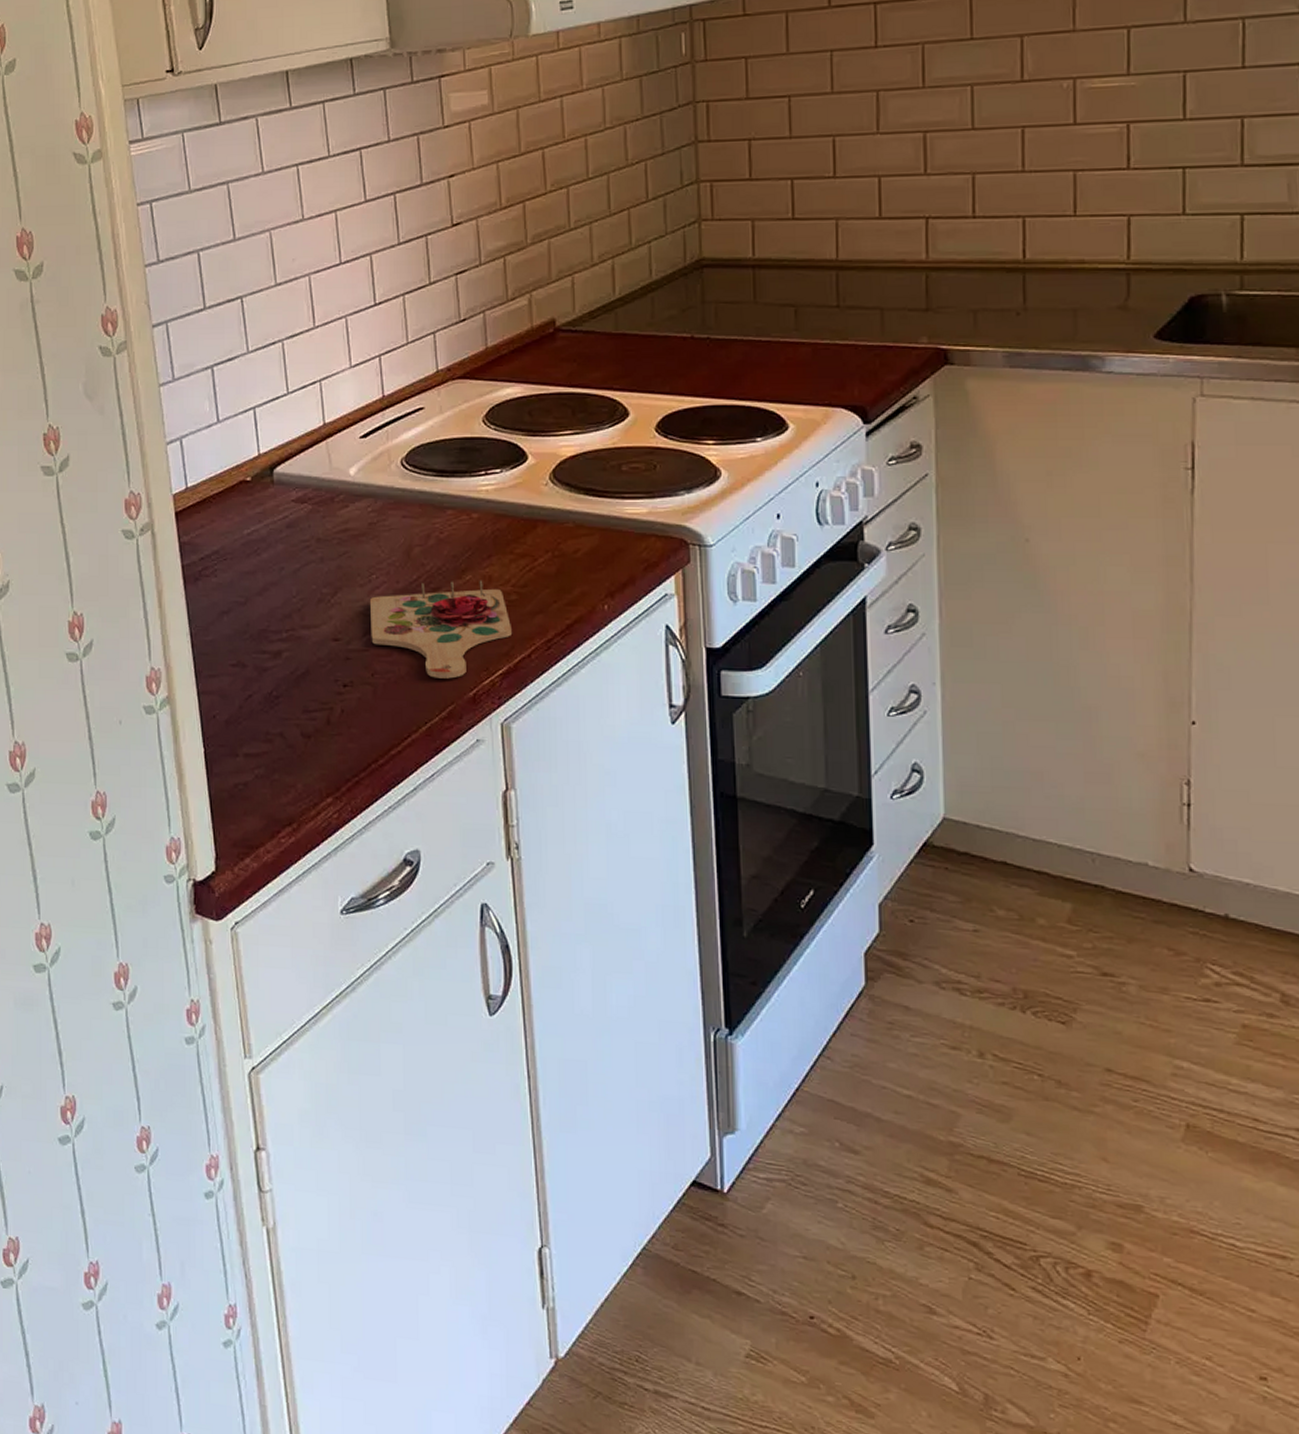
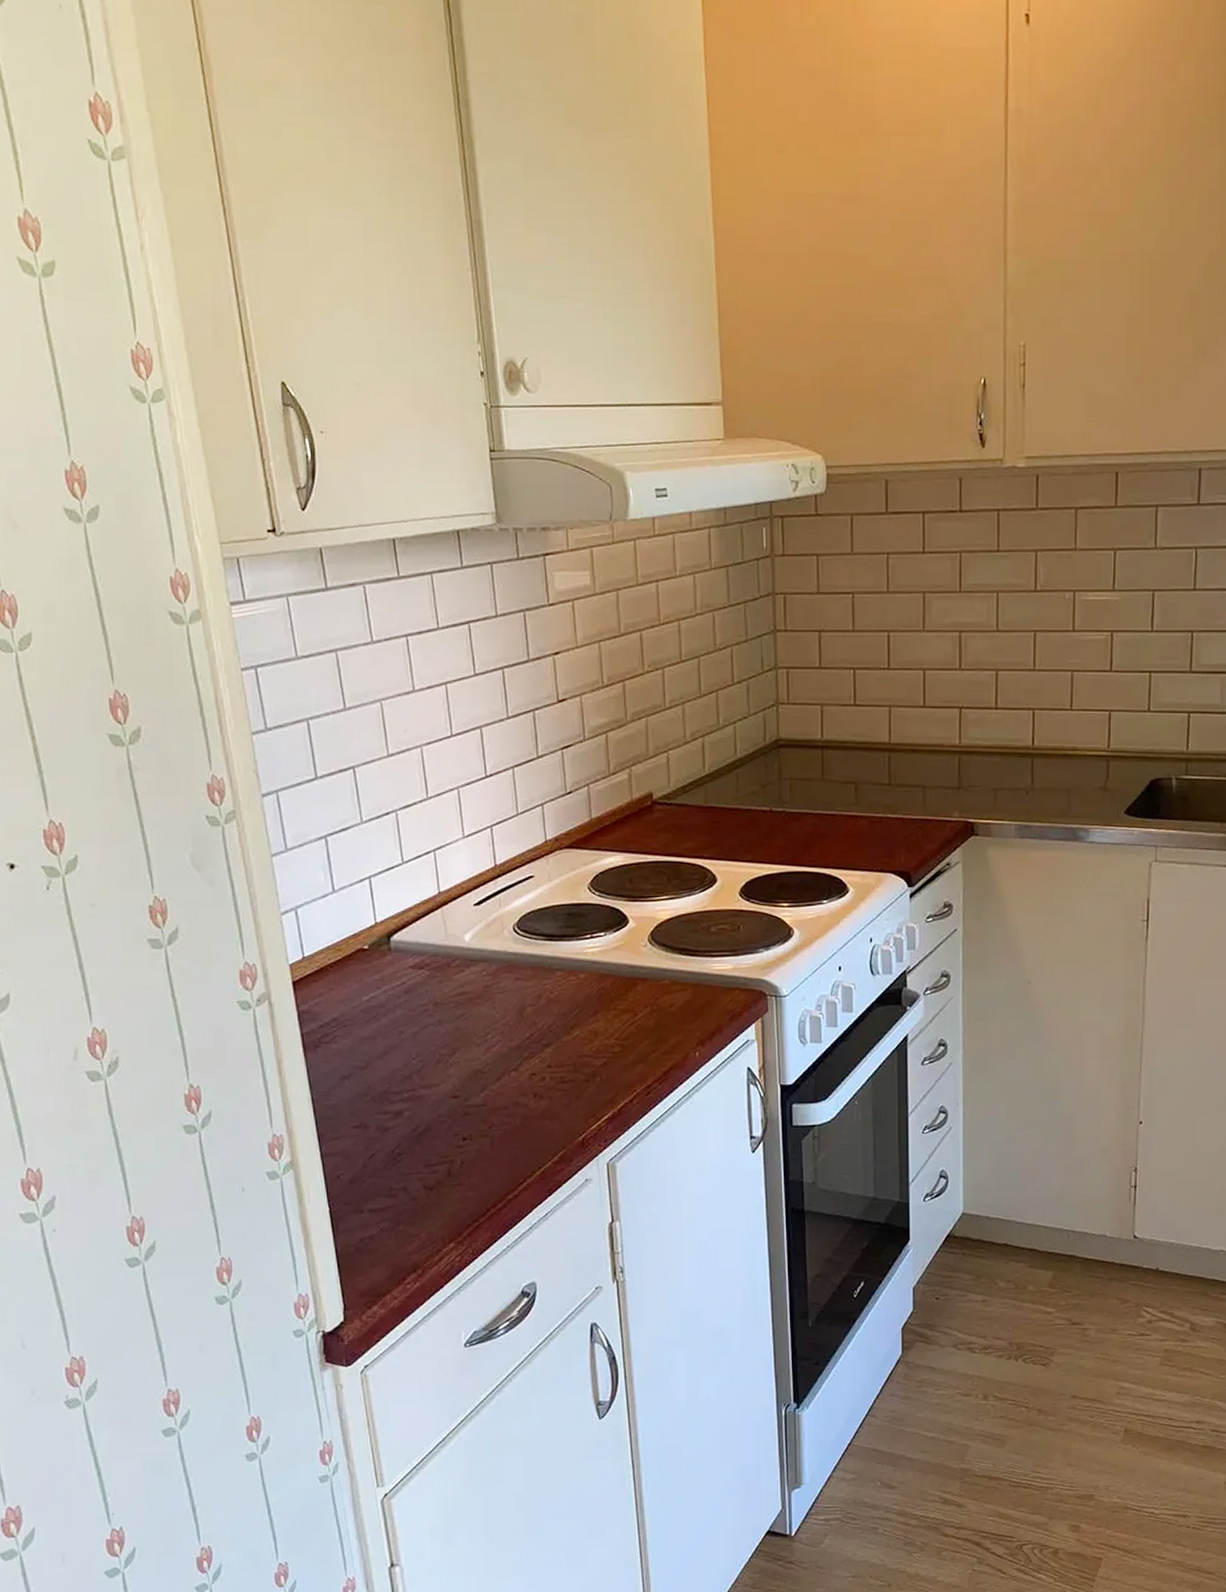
cutting board: present [369,580,513,679] -> none [485,1035,617,1127]

